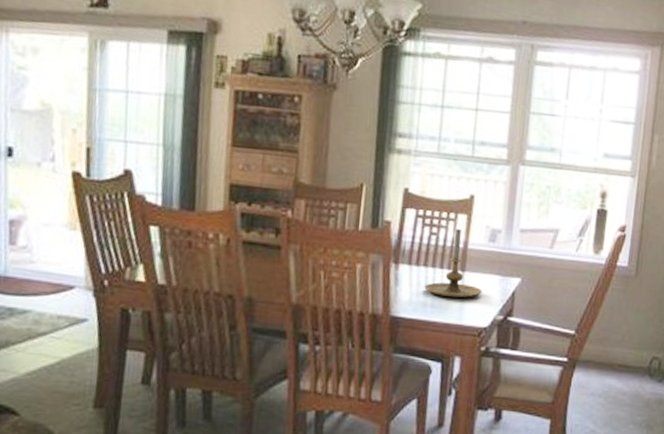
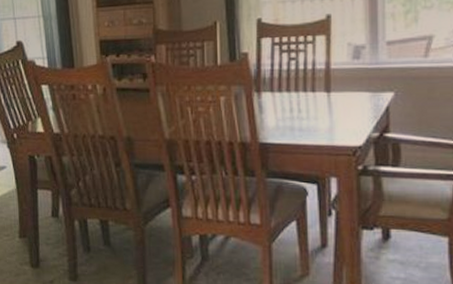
candle holder: present [424,228,482,298] -> none [290,50,352,120]

